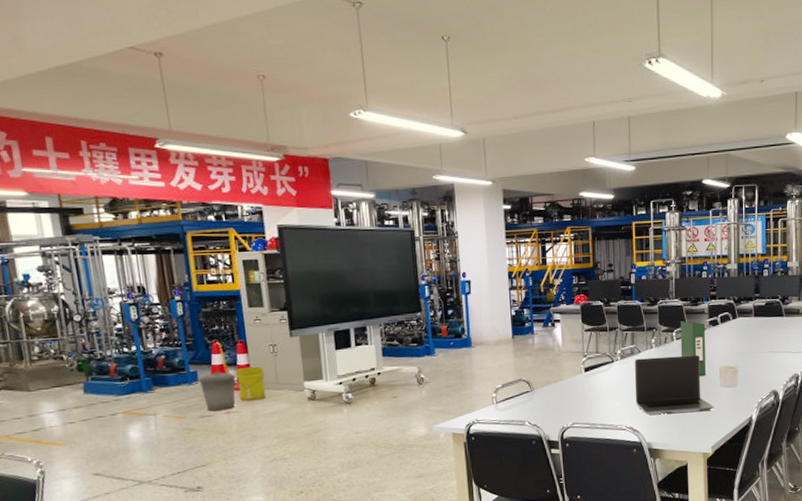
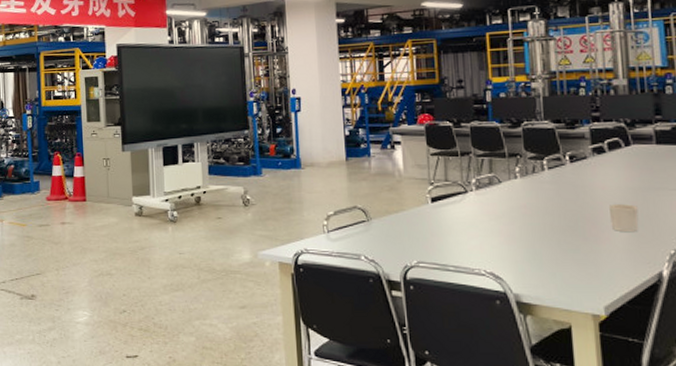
trash can: present [198,372,236,411] -> none [40,183,72,221]
bucket: present [236,366,267,402] -> none [73,179,98,213]
laptop computer: present [635,355,714,415] -> none [494,189,605,259]
binder: present [680,320,705,376] -> none [552,146,591,215]

